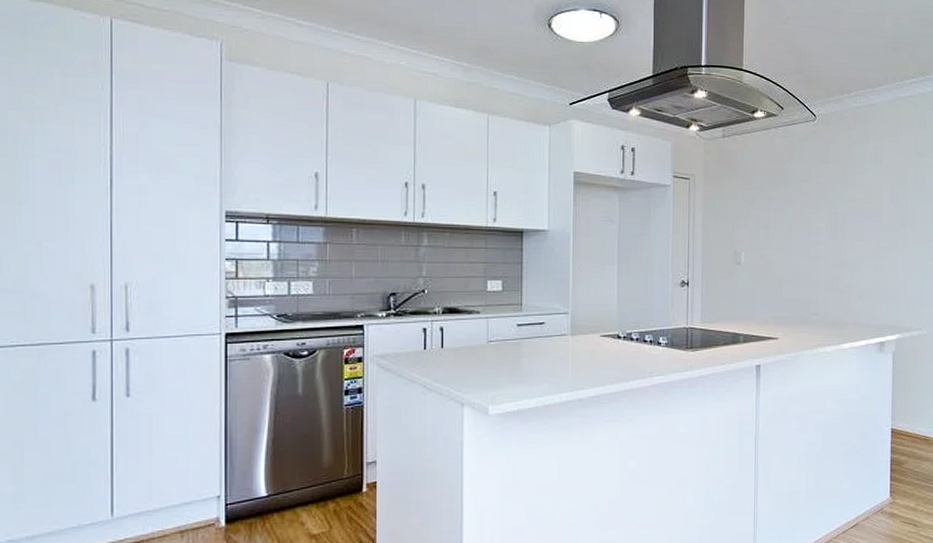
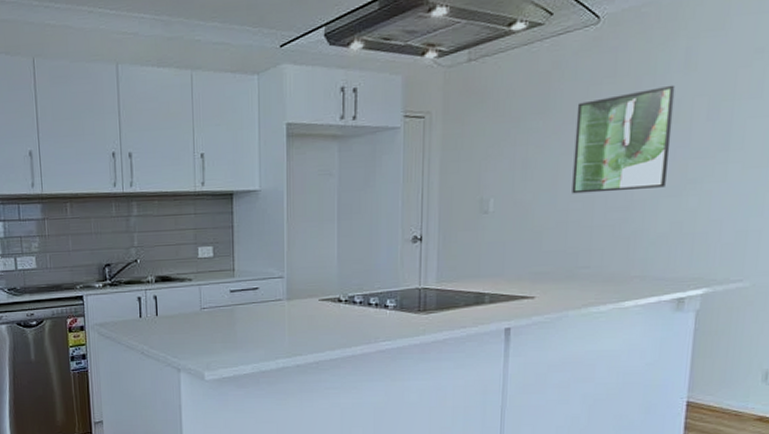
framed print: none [802,173,869,253] -> present [572,85,676,194]

